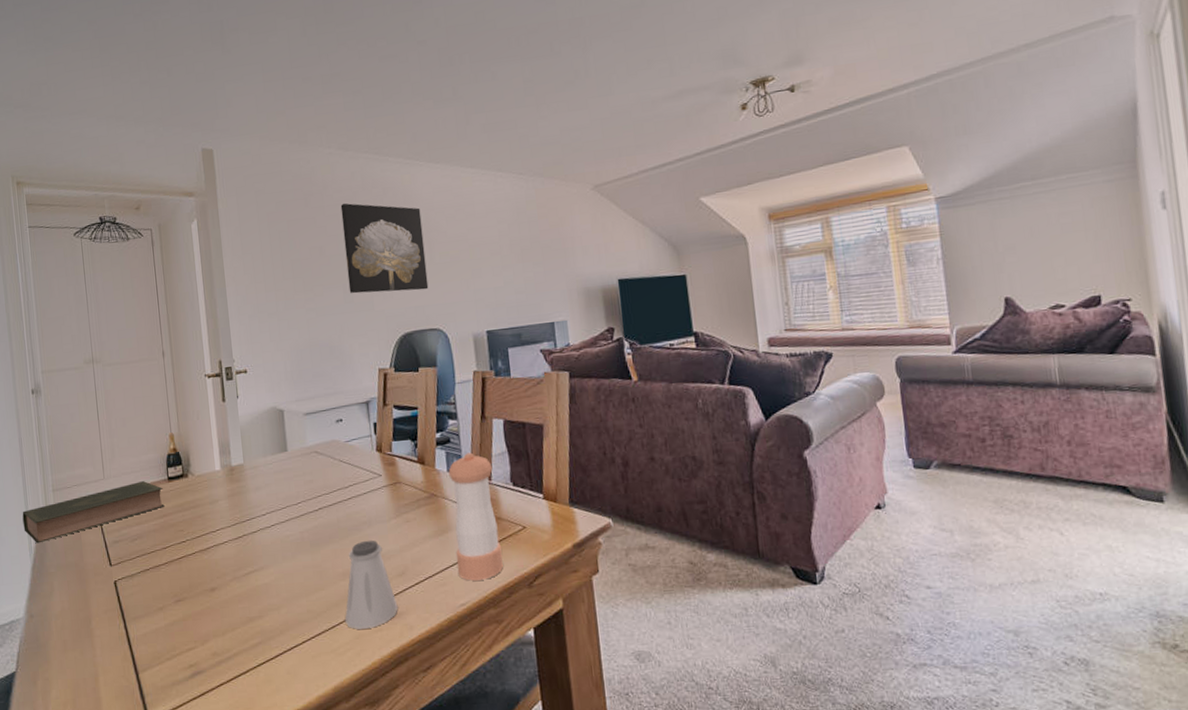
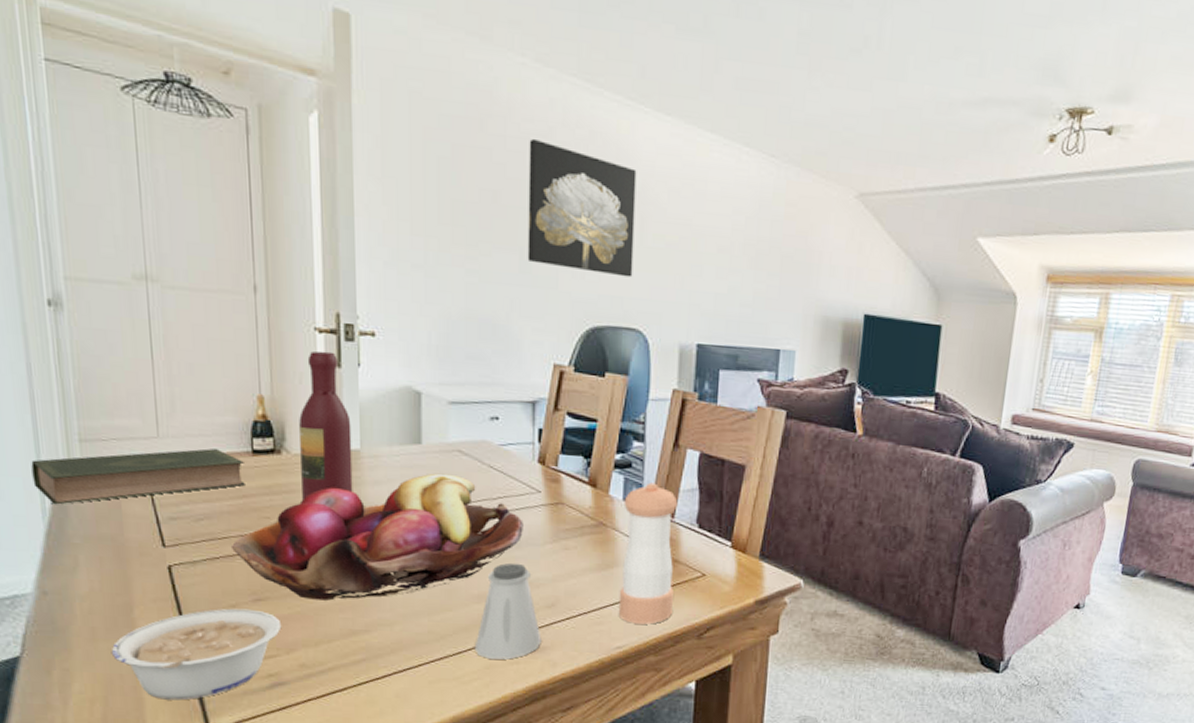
legume: none [77,609,197,697] -> present [111,608,282,700]
fruit basket: none [157,472,372,595] -> present [230,473,523,601]
wine bottle: none [199,391,241,512] -> present [299,351,353,500]

